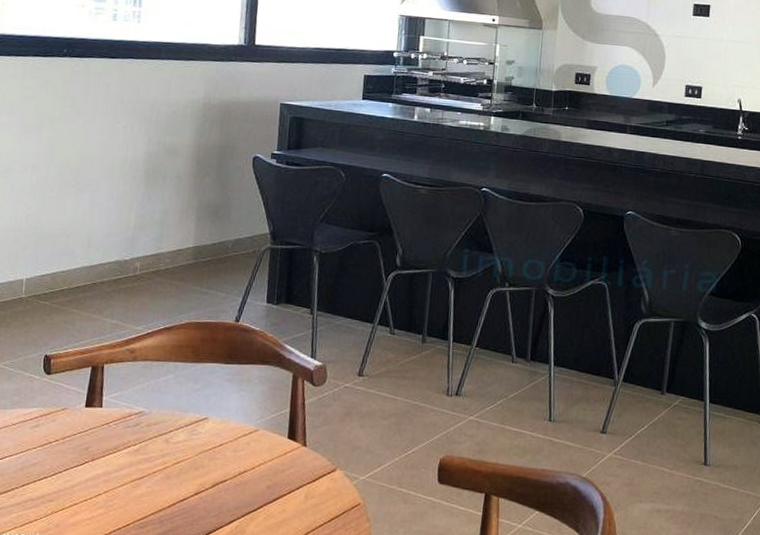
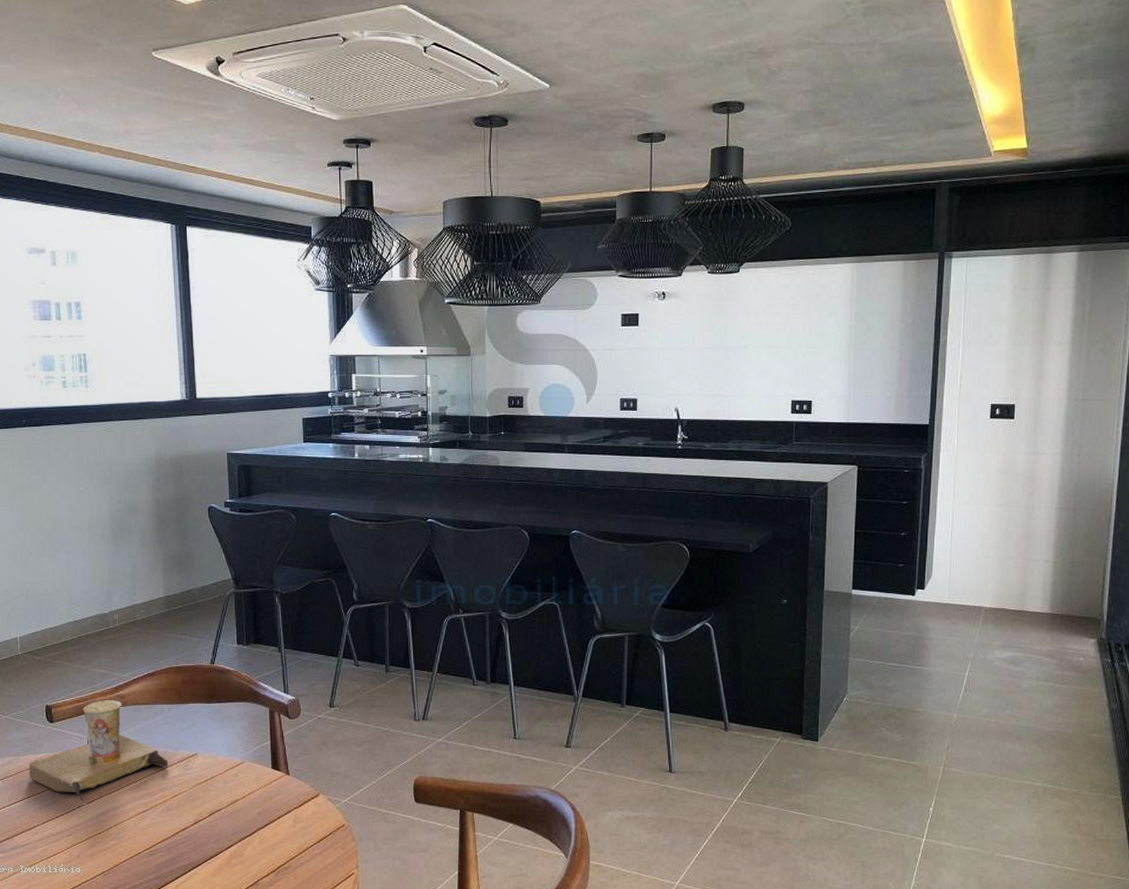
cup: none [14,353,175,466] -> present [29,700,169,804]

